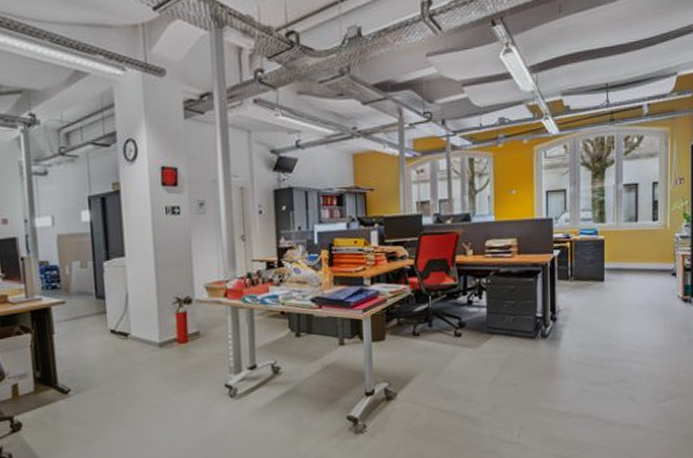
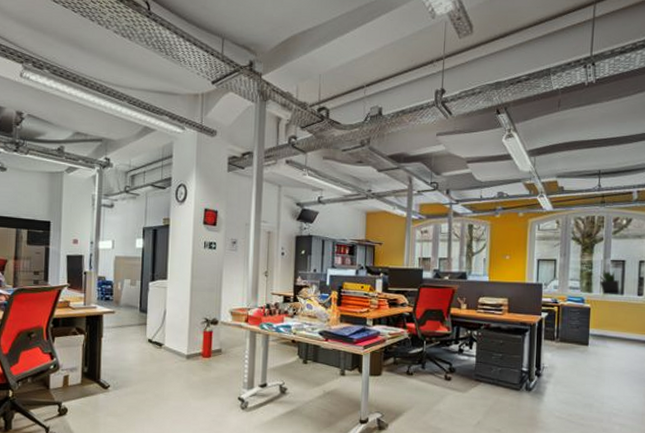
planter: none [611,196,634,224] -> present [598,270,620,295]

